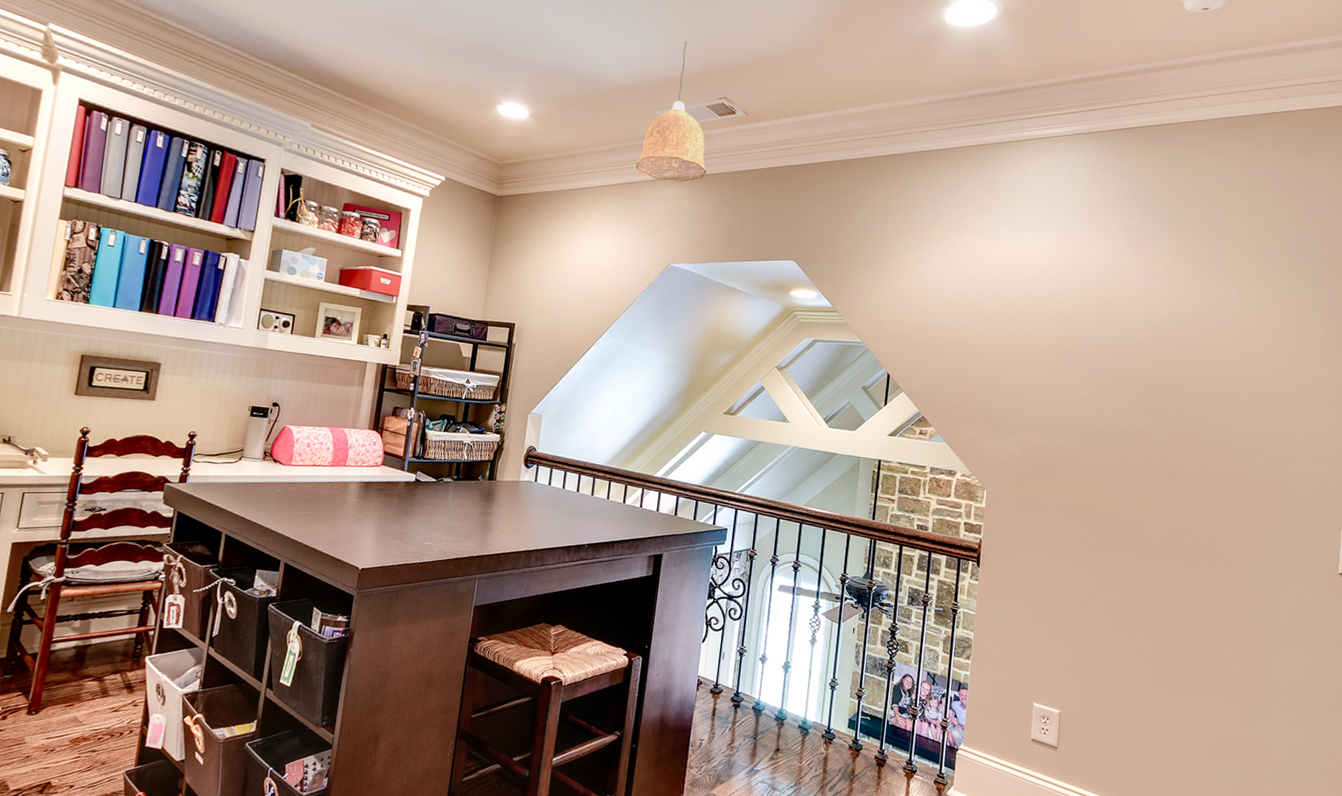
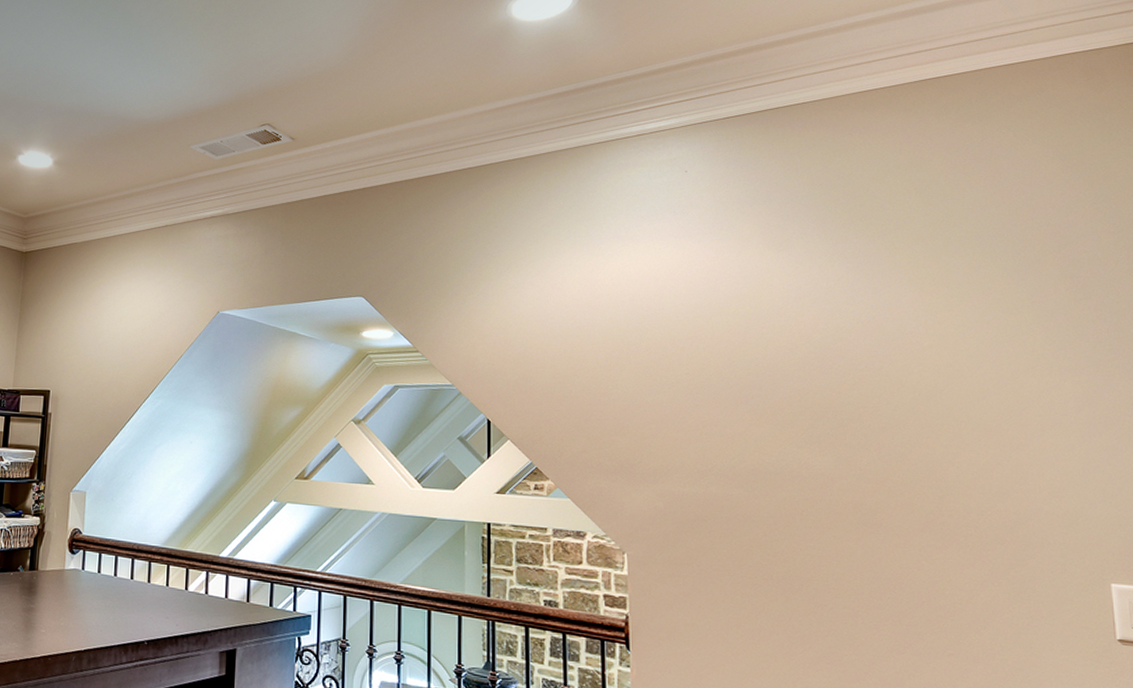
pendant lamp: present [635,42,707,182] -> none [173,69,253,220]

